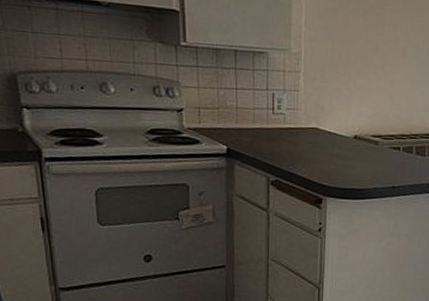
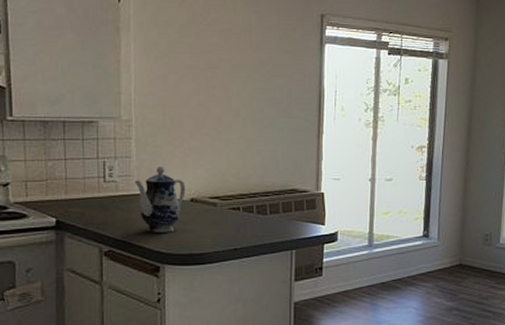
teapot: none [301,102,350,167] -> present [134,167,186,233]

